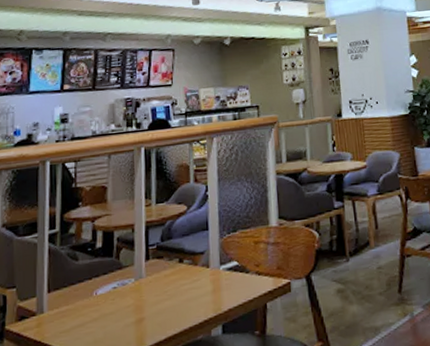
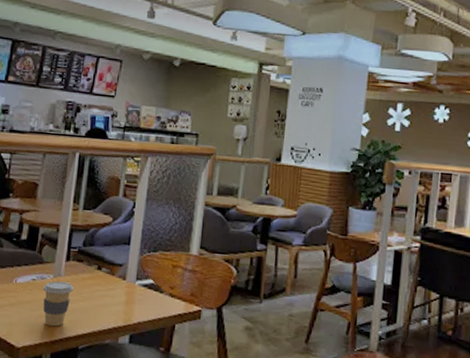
coffee cup: none [126,283,157,335] -> present [43,281,74,327]

